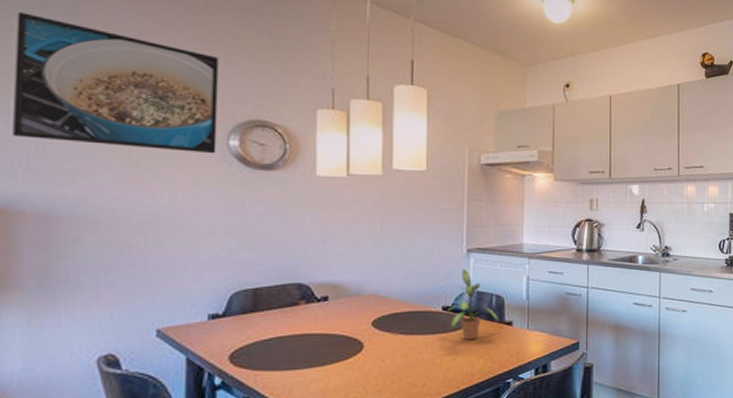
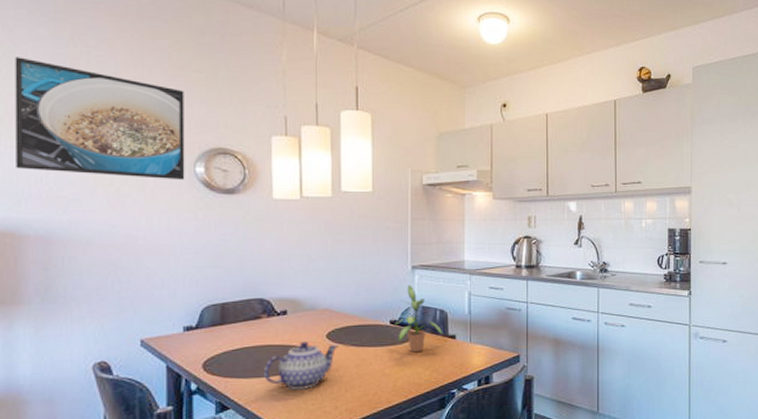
teapot: none [300,329,385,383] -> present [264,340,338,390]

